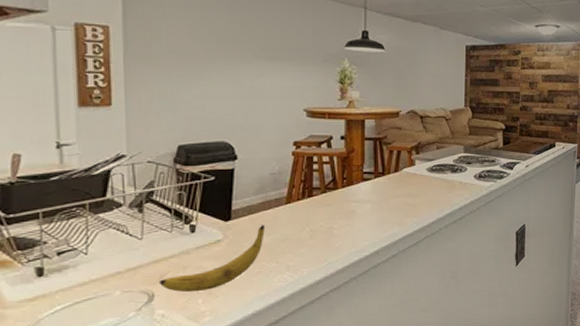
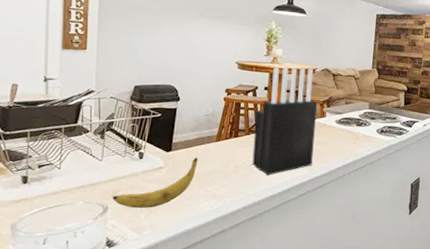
knife block: none [332,111,405,238] -> present [252,67,318,175]

